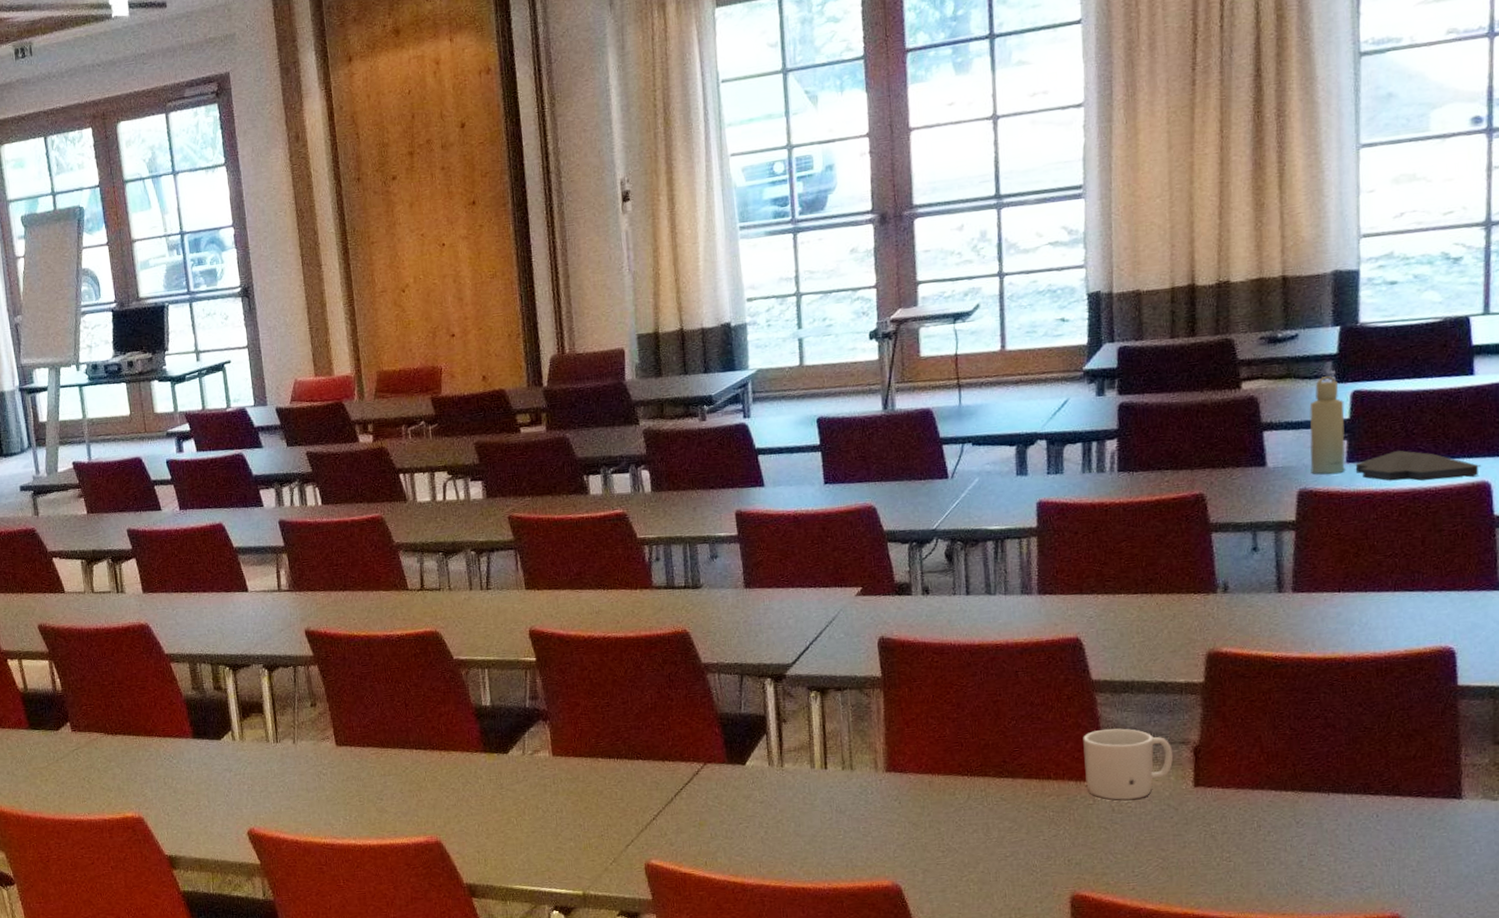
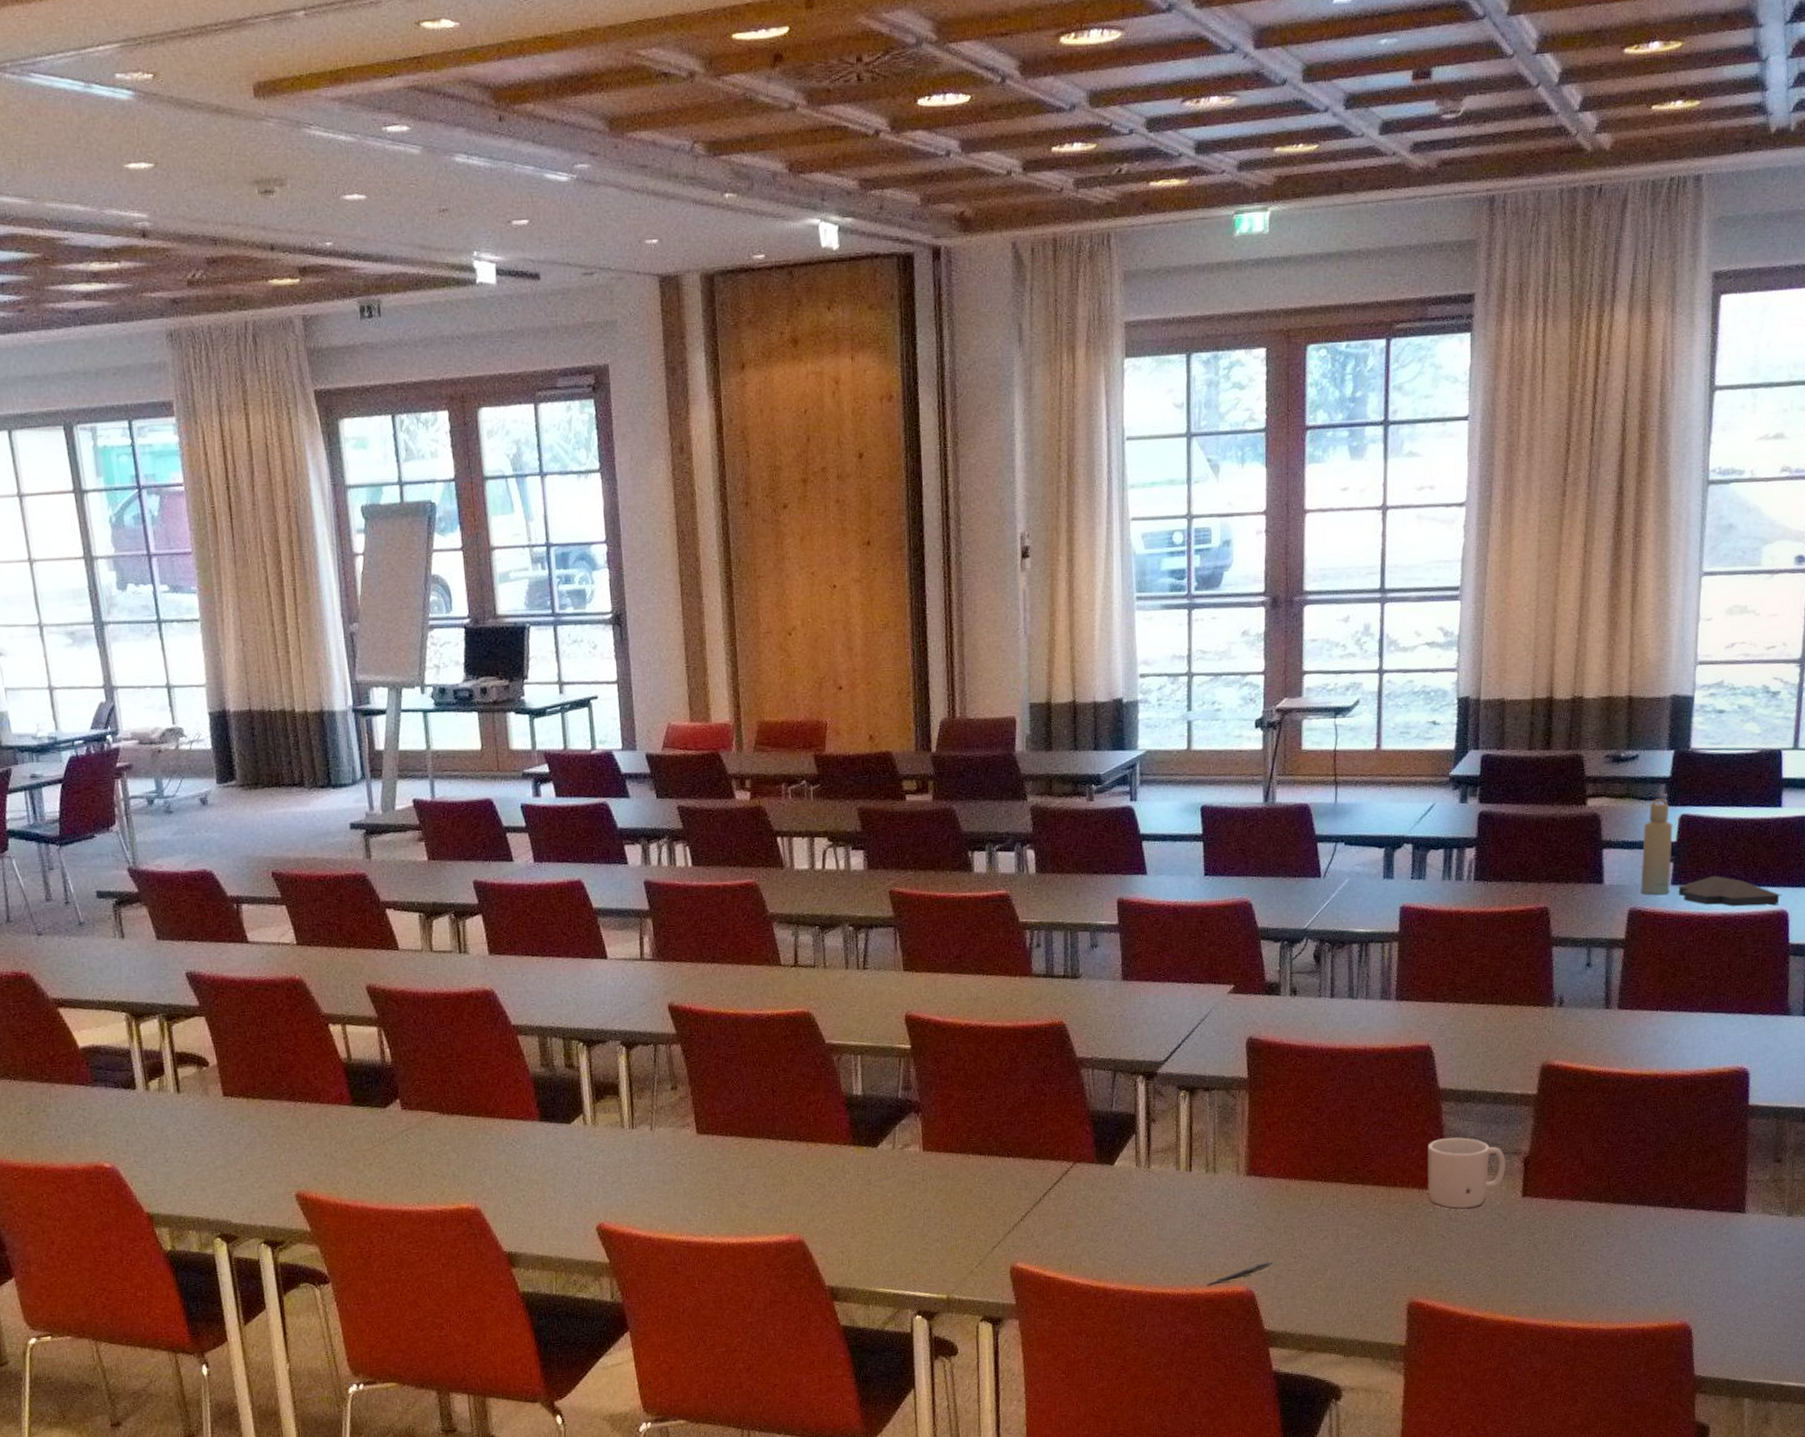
pen: none [848,856,919,881] -> present [1205,1261,1273,1287]

